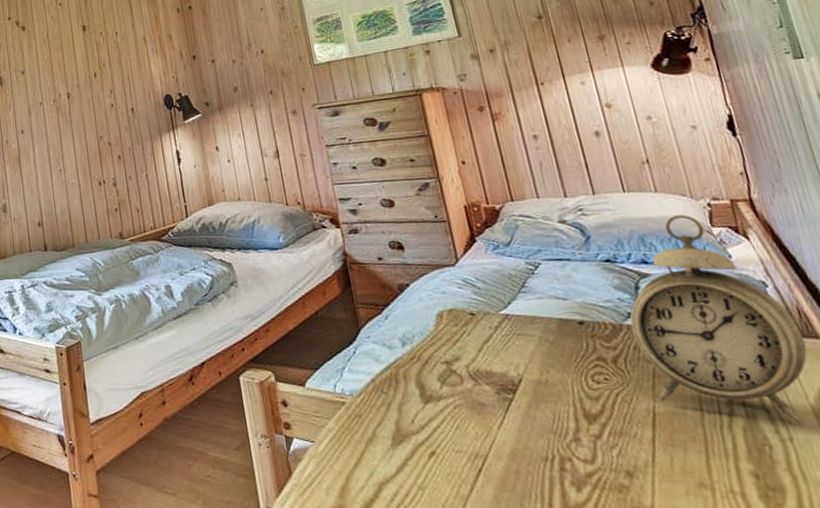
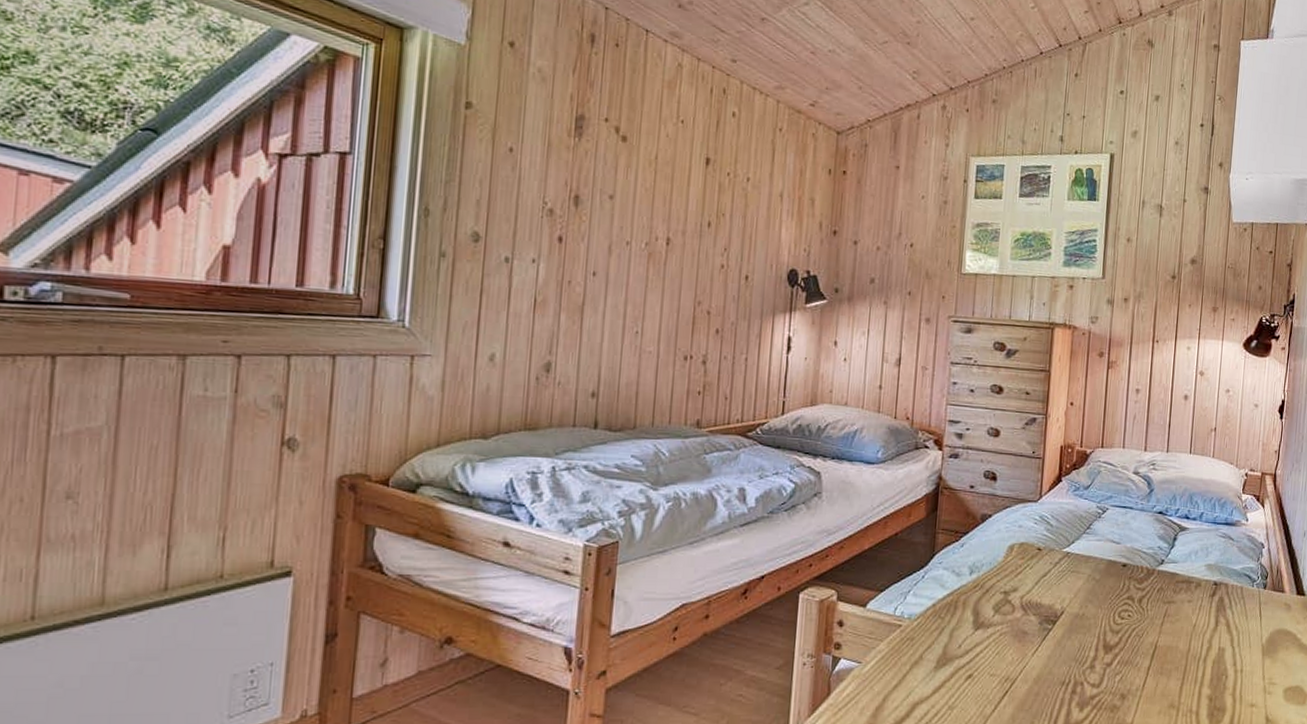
alarm clock: present [630,214,807,424] -> none [1160,479,1275,658]

